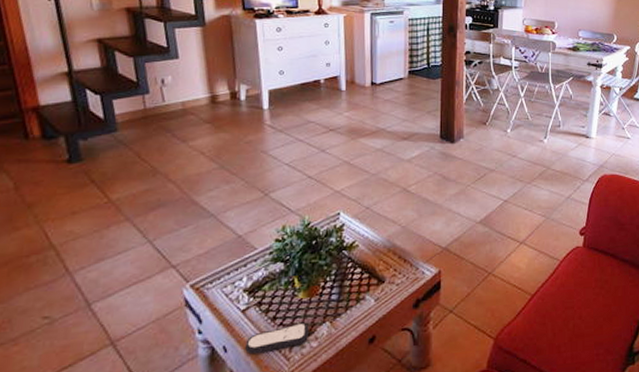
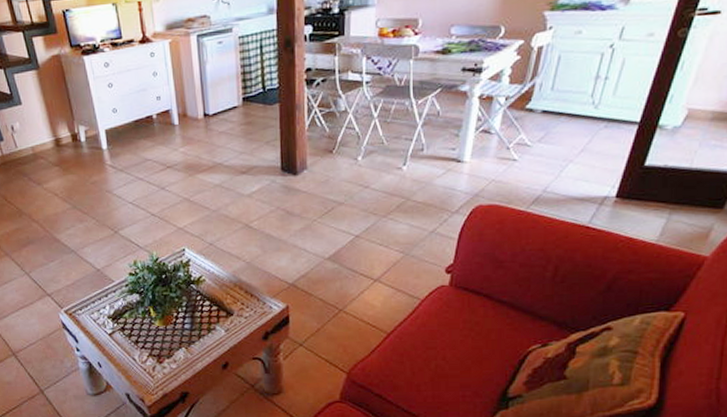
remote control: present [245,322,309,355] -> none [115,347,168,371]

